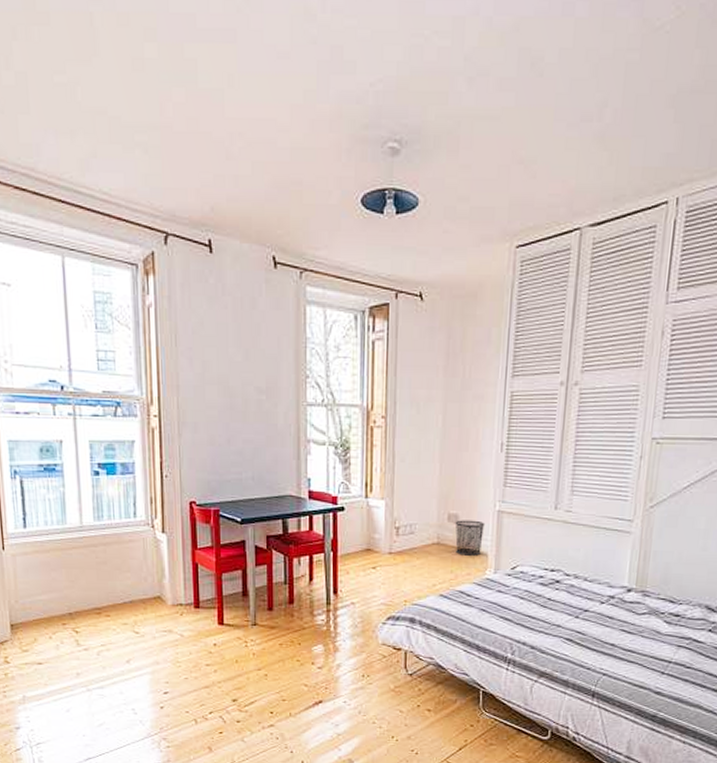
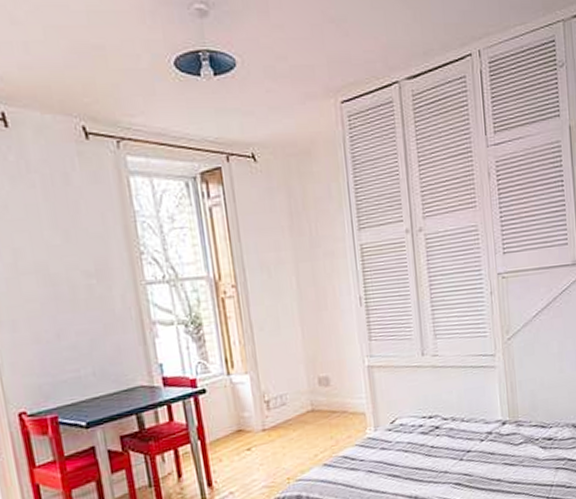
waste bin: present [455,520,486,556] -> none [326,379,358,419]

